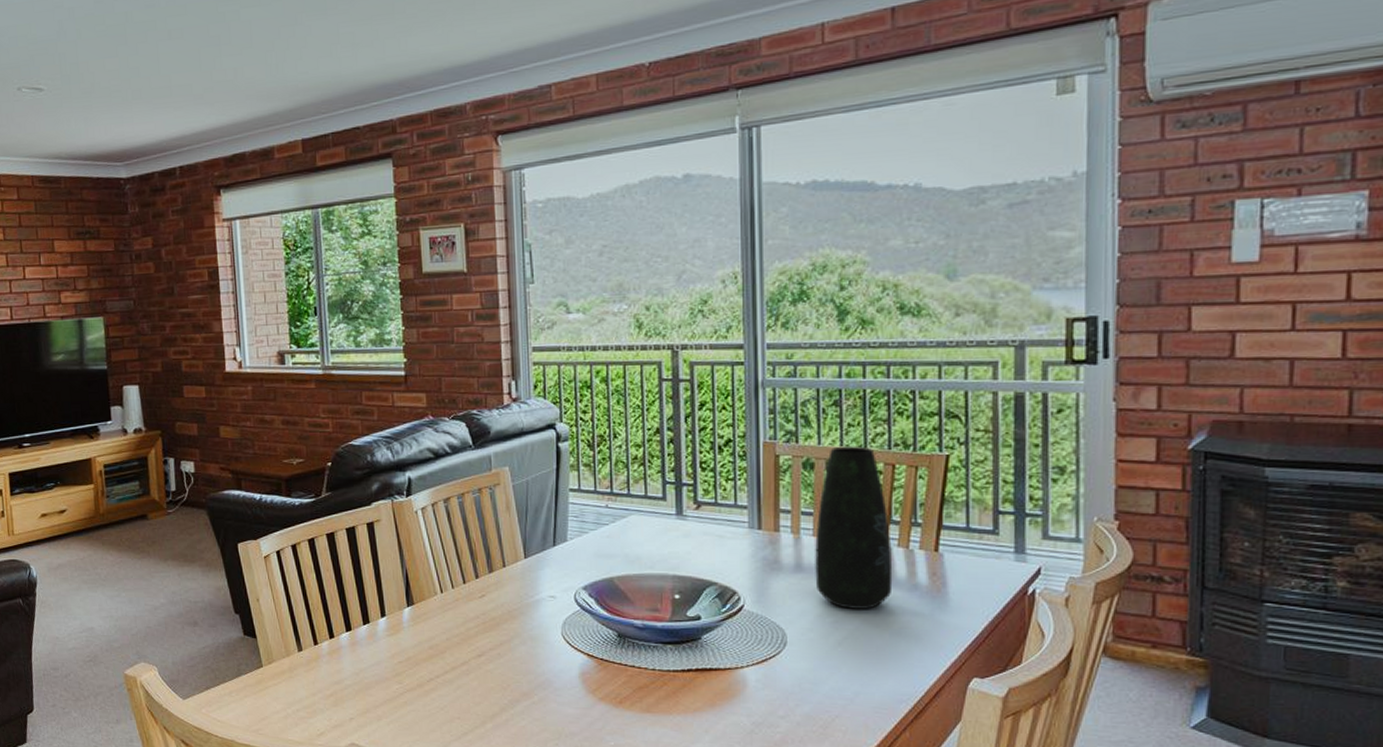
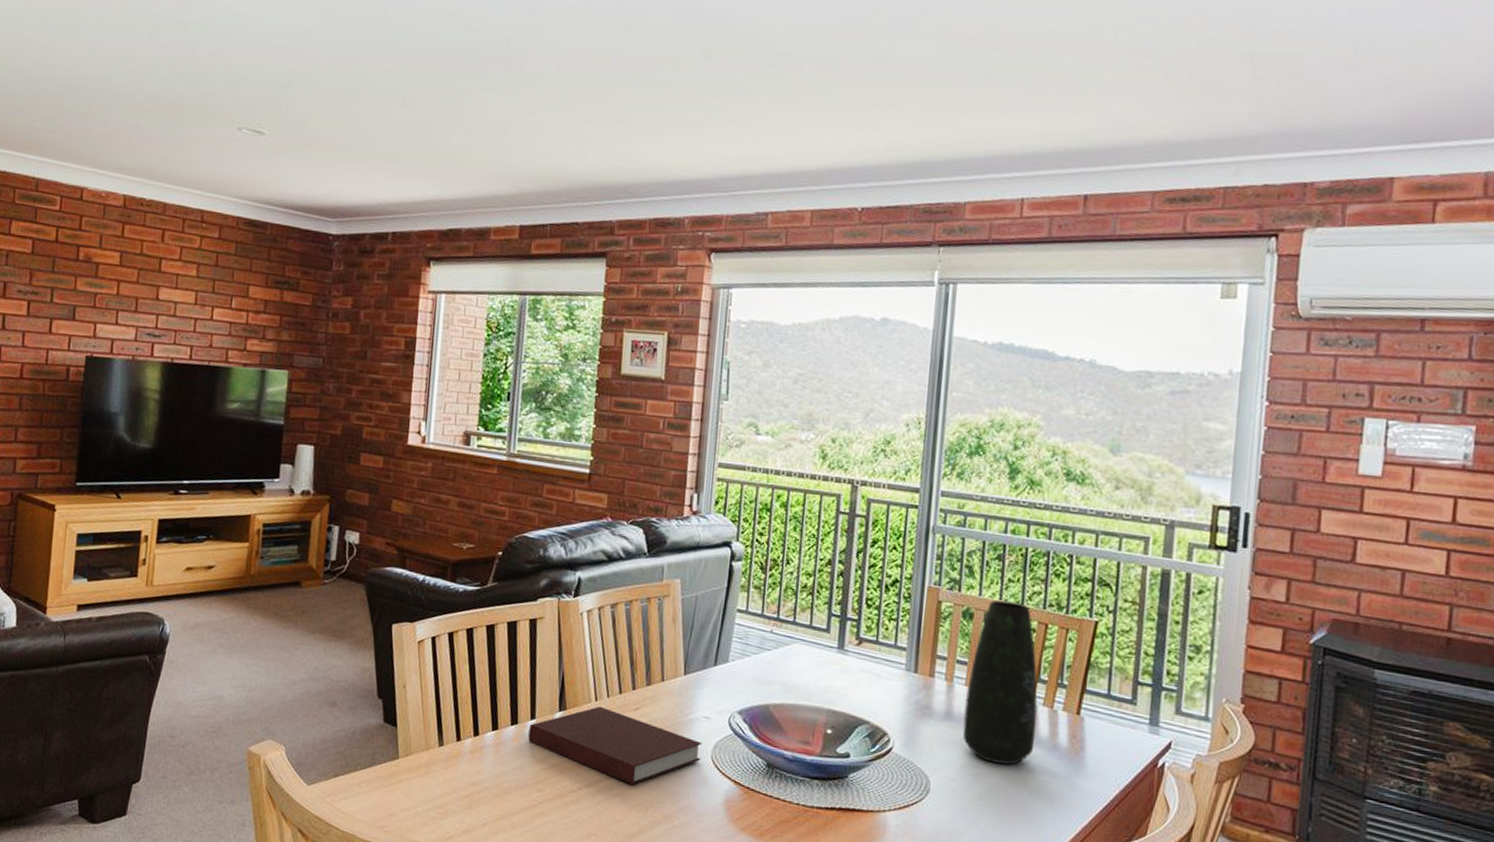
notebook: none [381,597,552,669] -> present [528,706,702,785]

